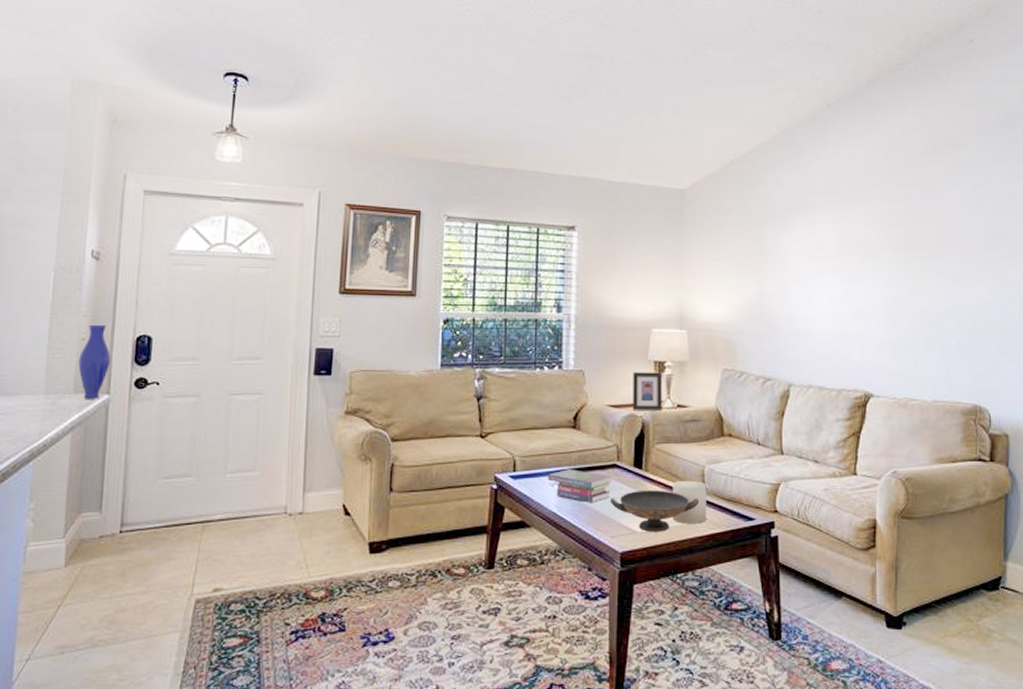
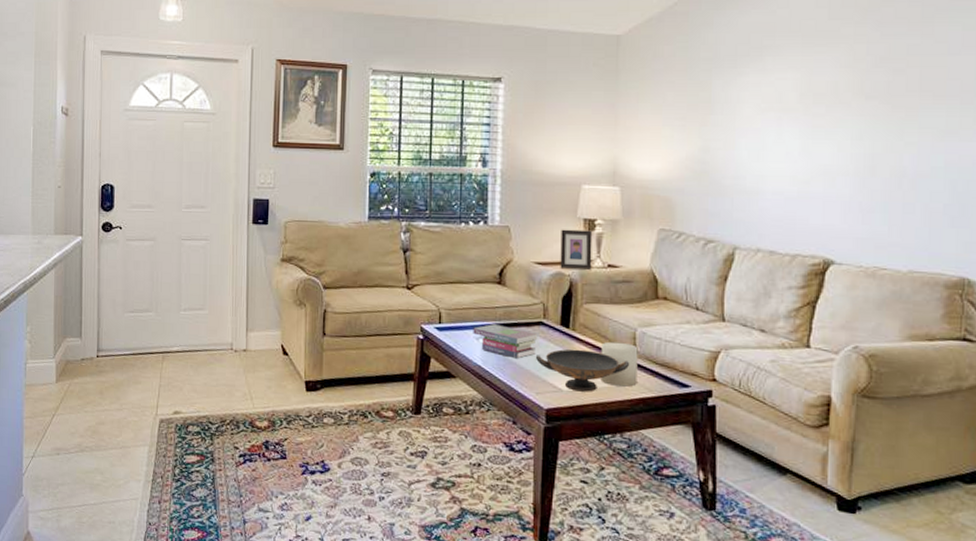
vase: present [77,324,111,399] -> none [56,173,82,240]

